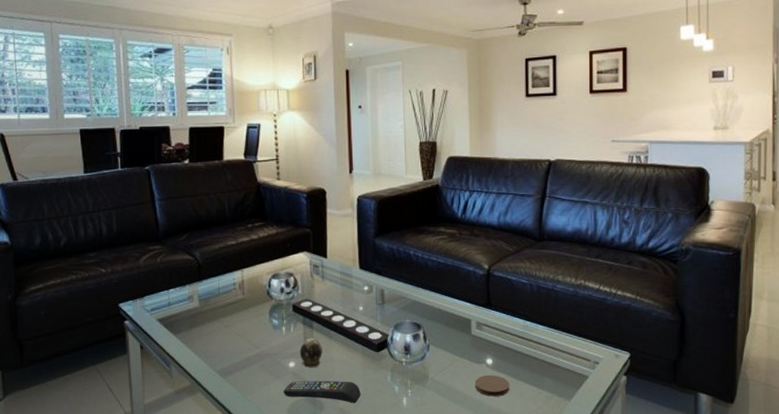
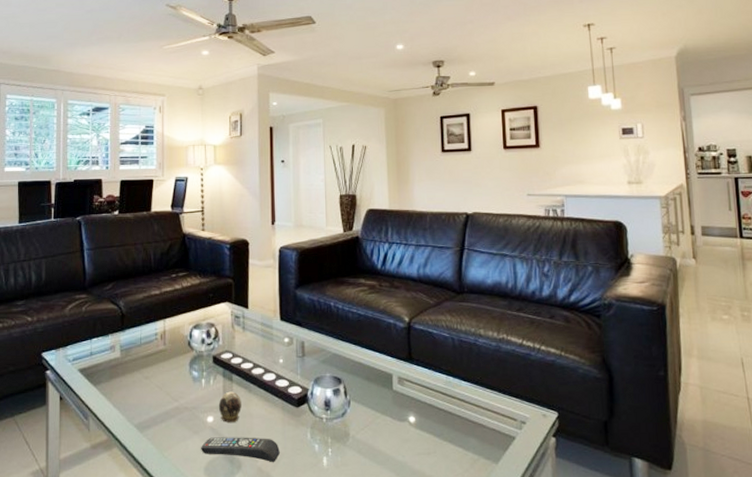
coaster: present [474,374,510,397] -> none [397,433,434,458]

